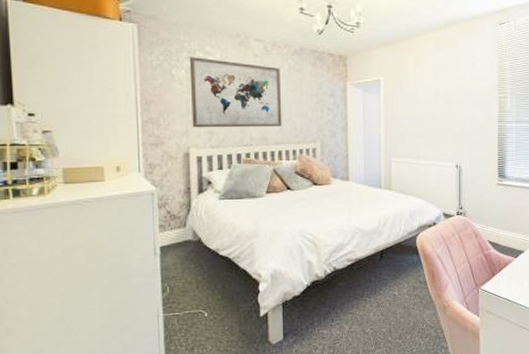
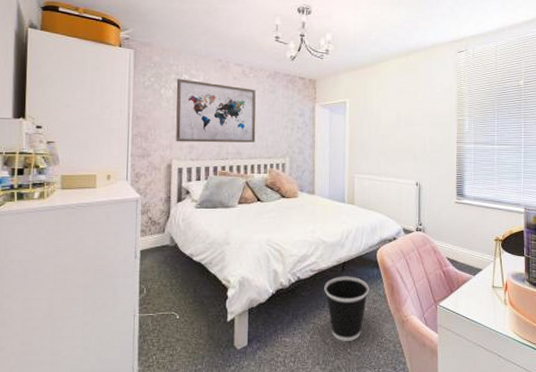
wastebasket: none [362,264,409,330] -> present [324,276,369,341]

